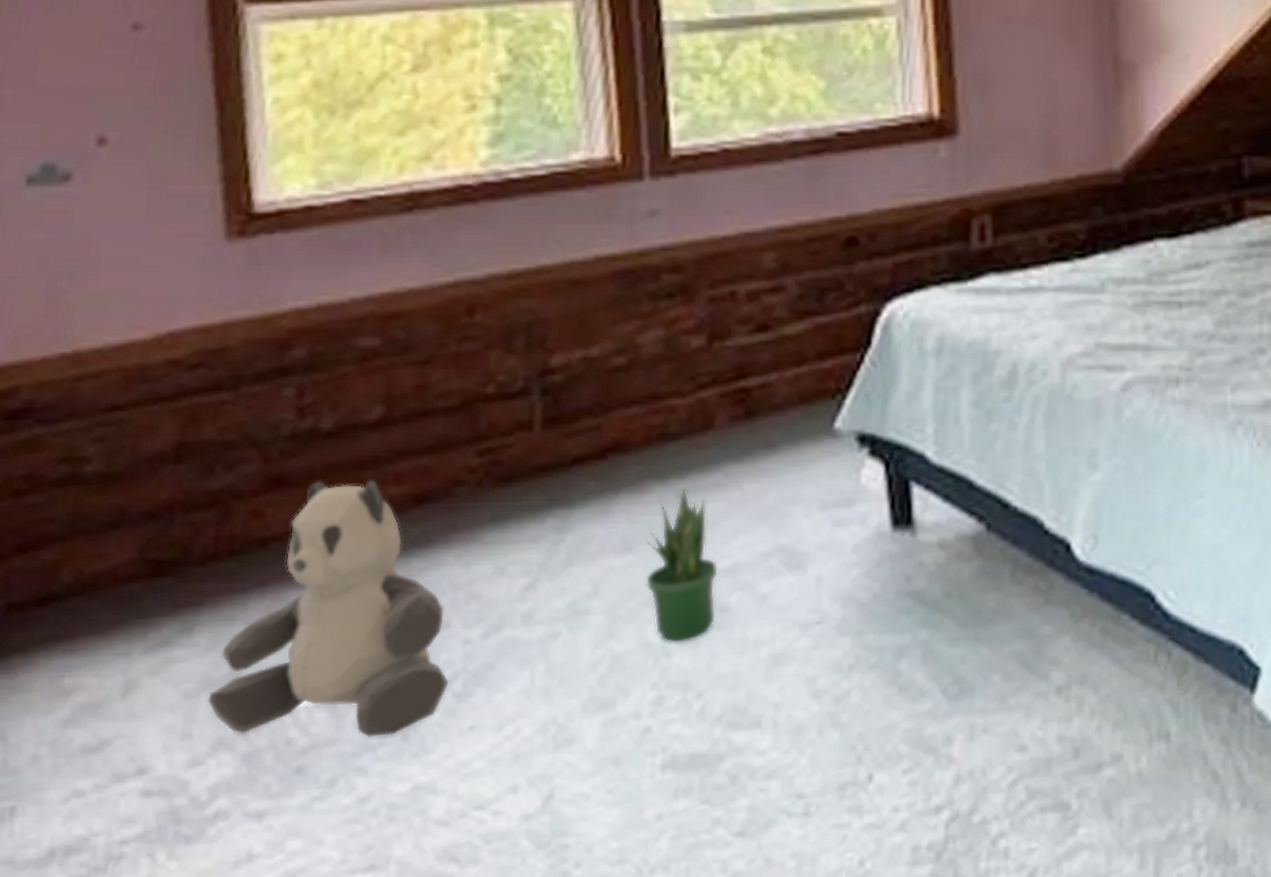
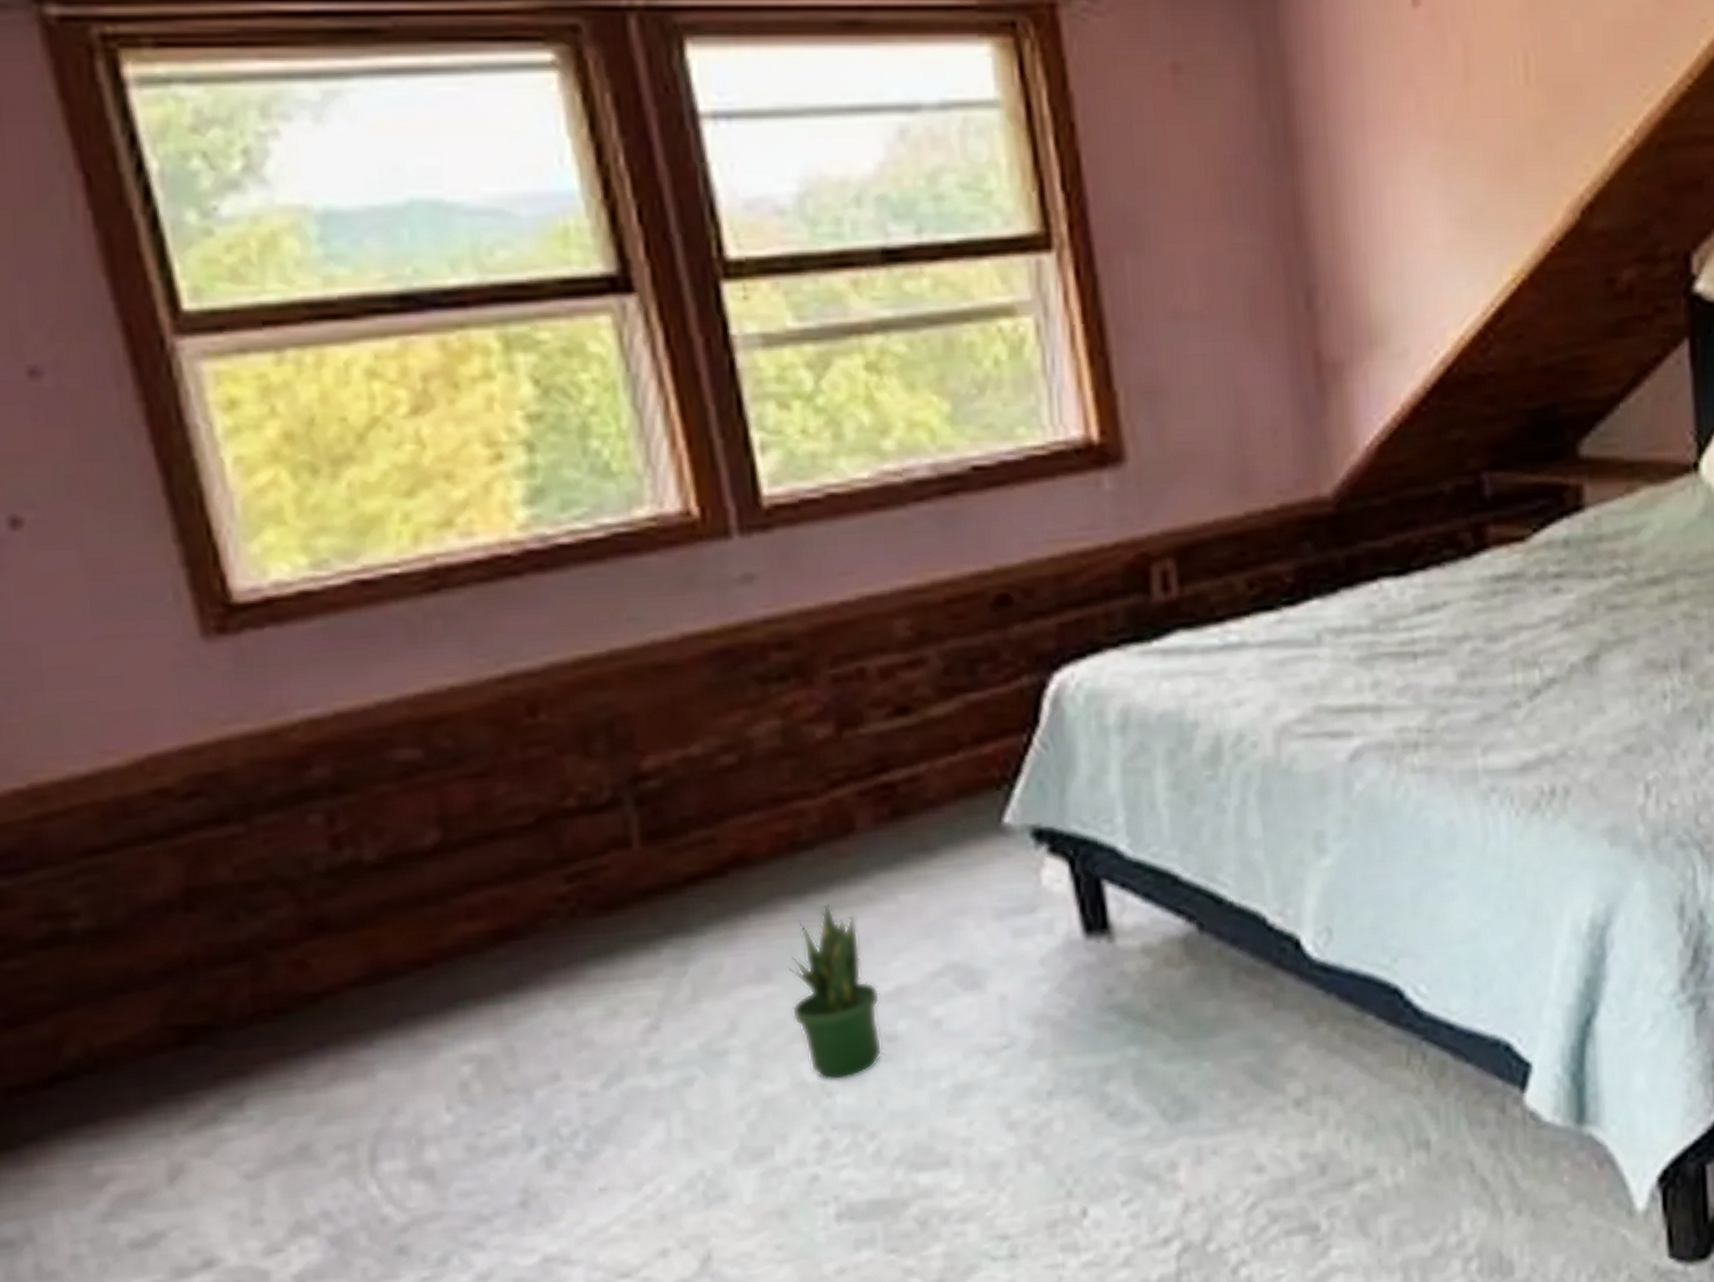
teddy bear: present [206,480,450,738] -> none [274,917,570,1216]

